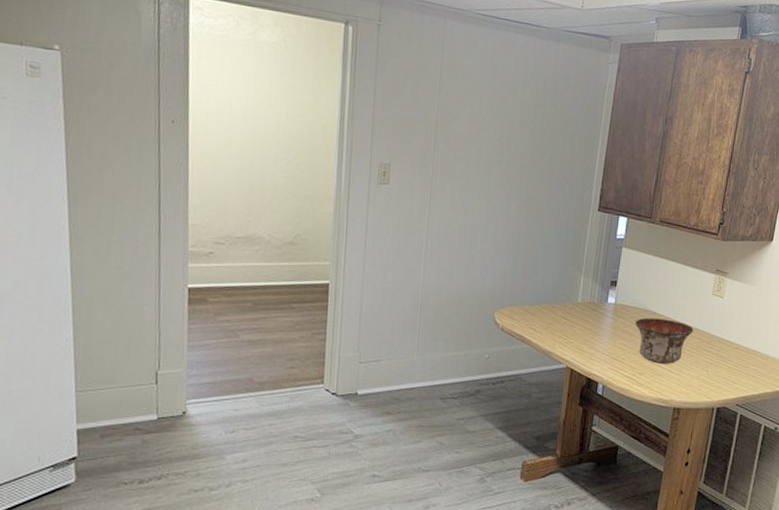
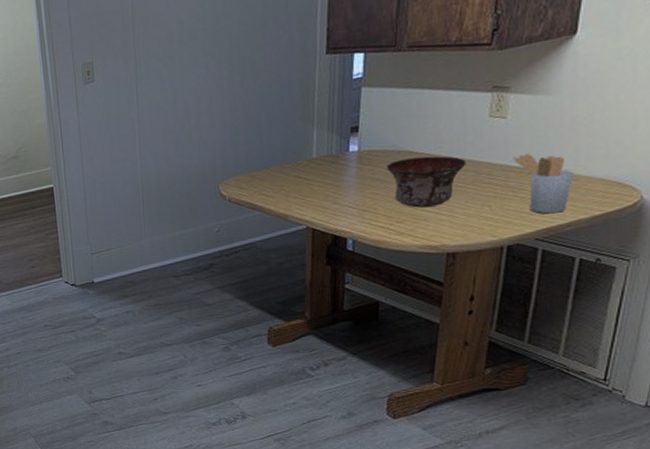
utensil holder: none [725,330,765,385] -> present [512,153,575,214]

